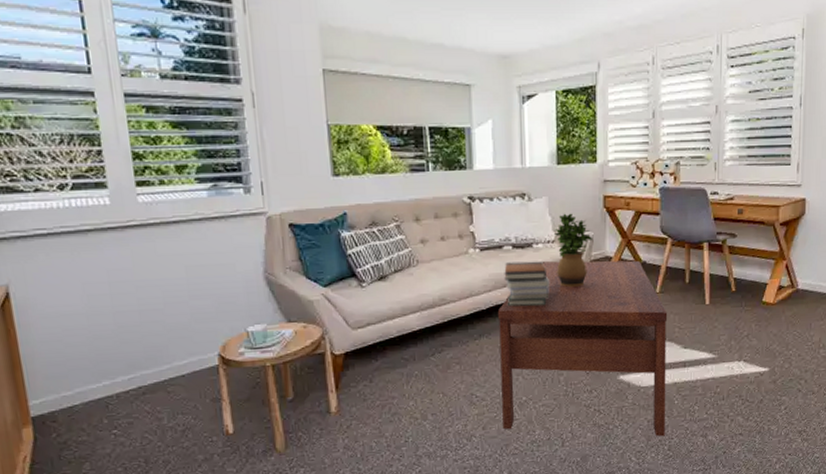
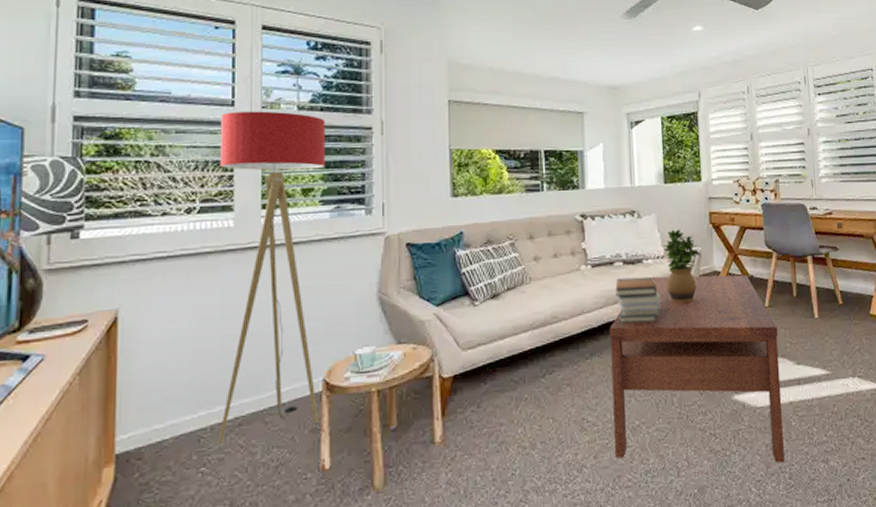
floor lamp: none [78,79,218,411] -> present [218,111,325,445]

